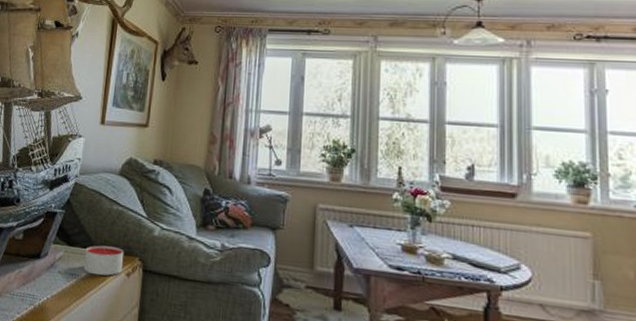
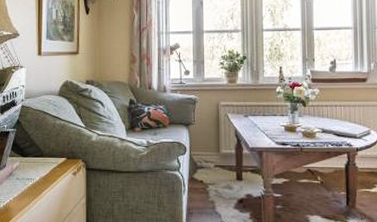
candle: present [83,245,125,276] -> none [37,153,70,178]

